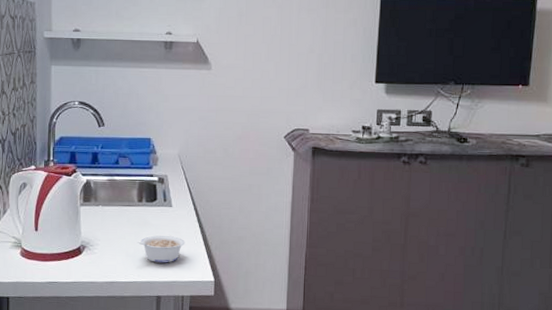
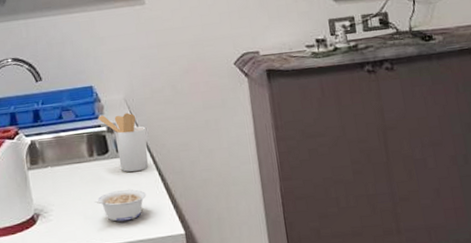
utensil holder: none [151,166,194,221] -> present [98,112,148,172]

